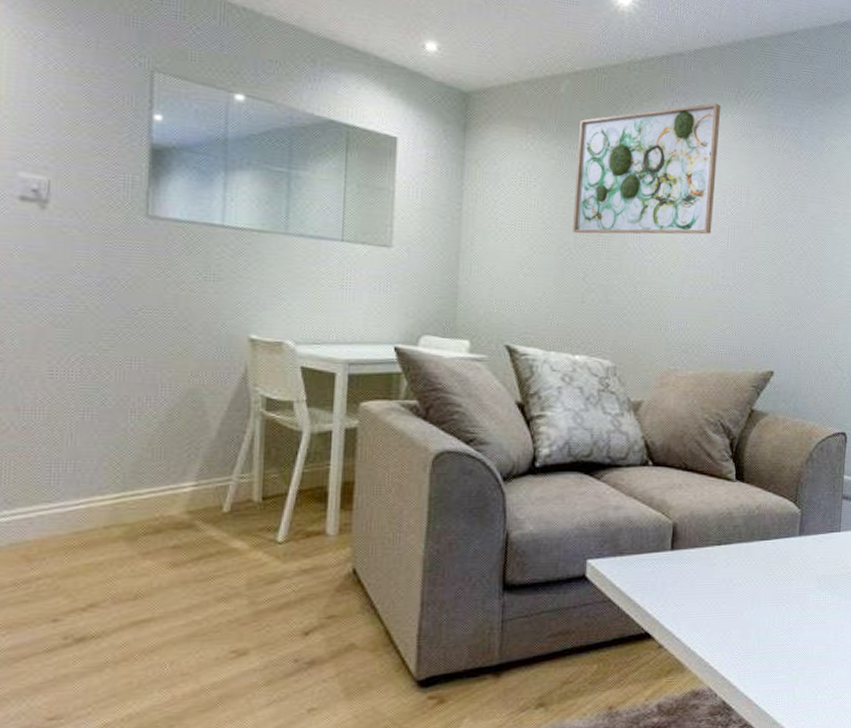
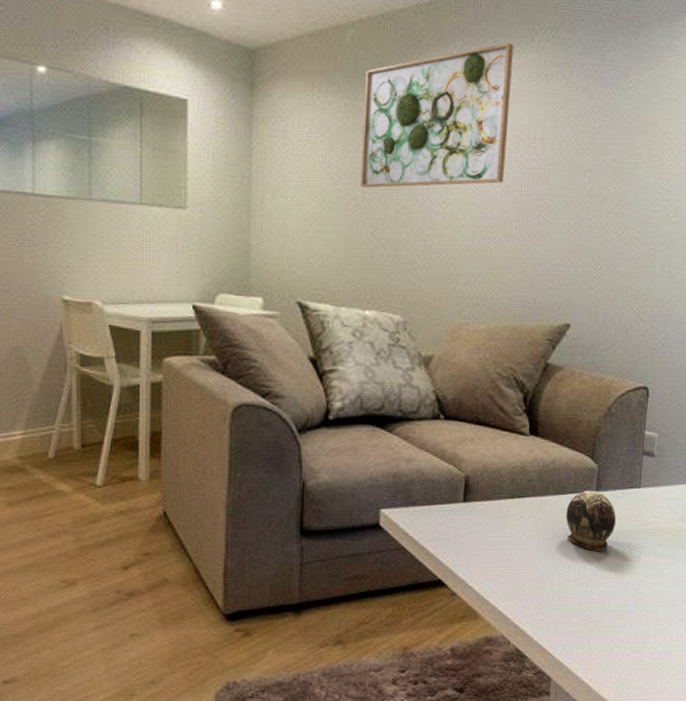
decorative egg: none [770,535,818,597] -> present [565,490,616,552]

